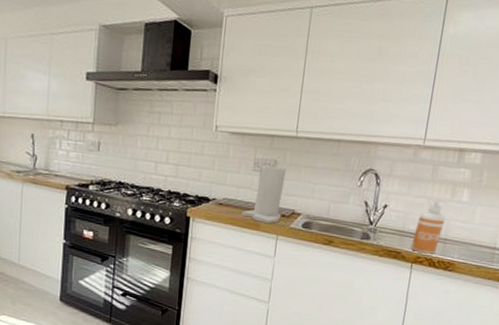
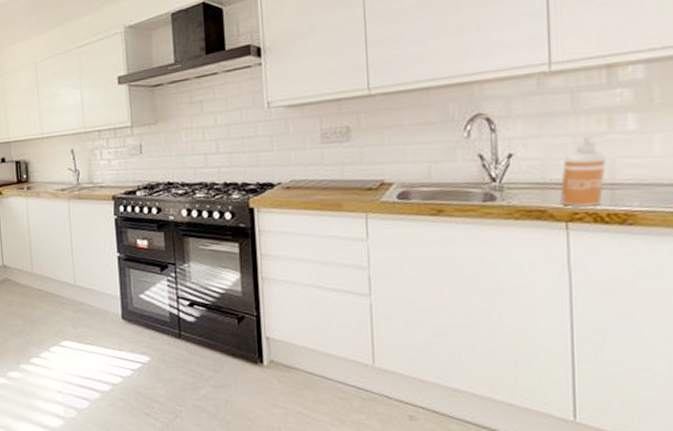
paper towel: present [241,166,286,224] -> none [315,133,368,202]

